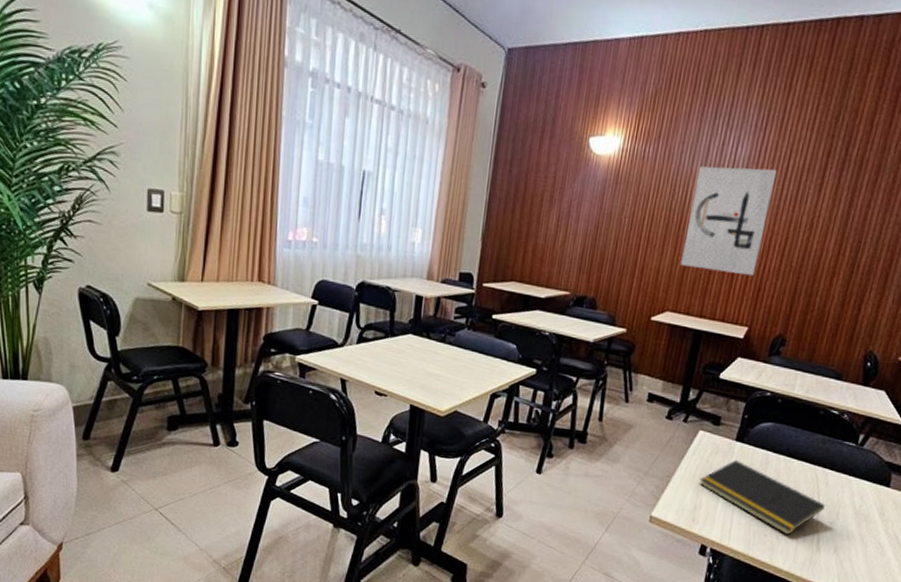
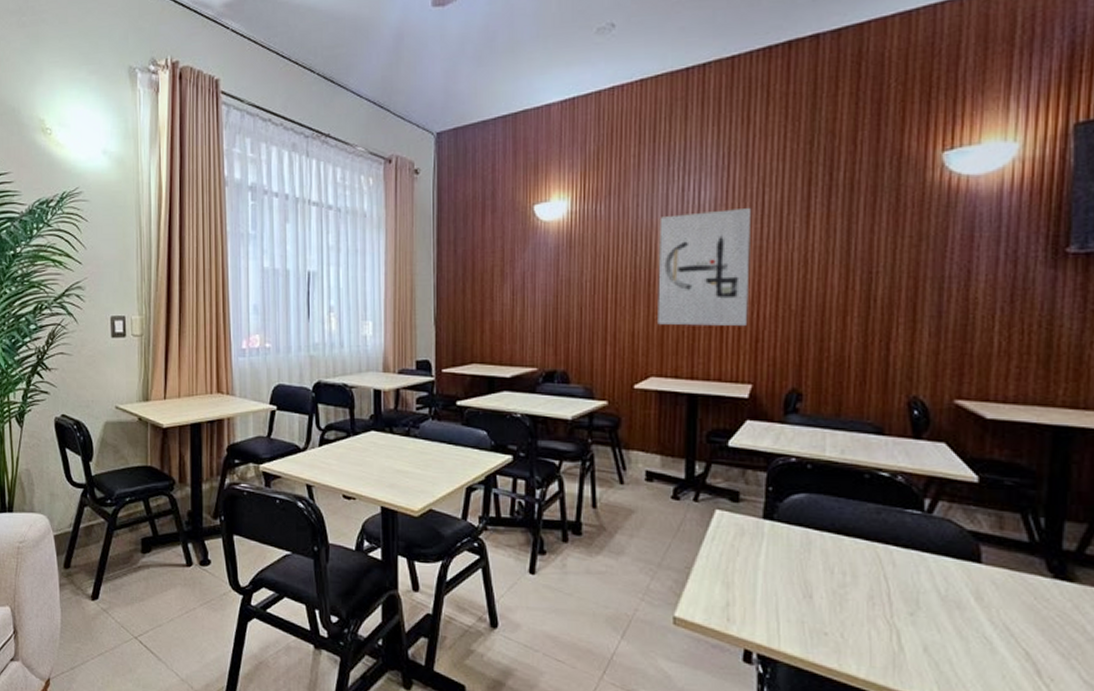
notepad: present [699,459,825,536] -> none [727,541,898,633]

